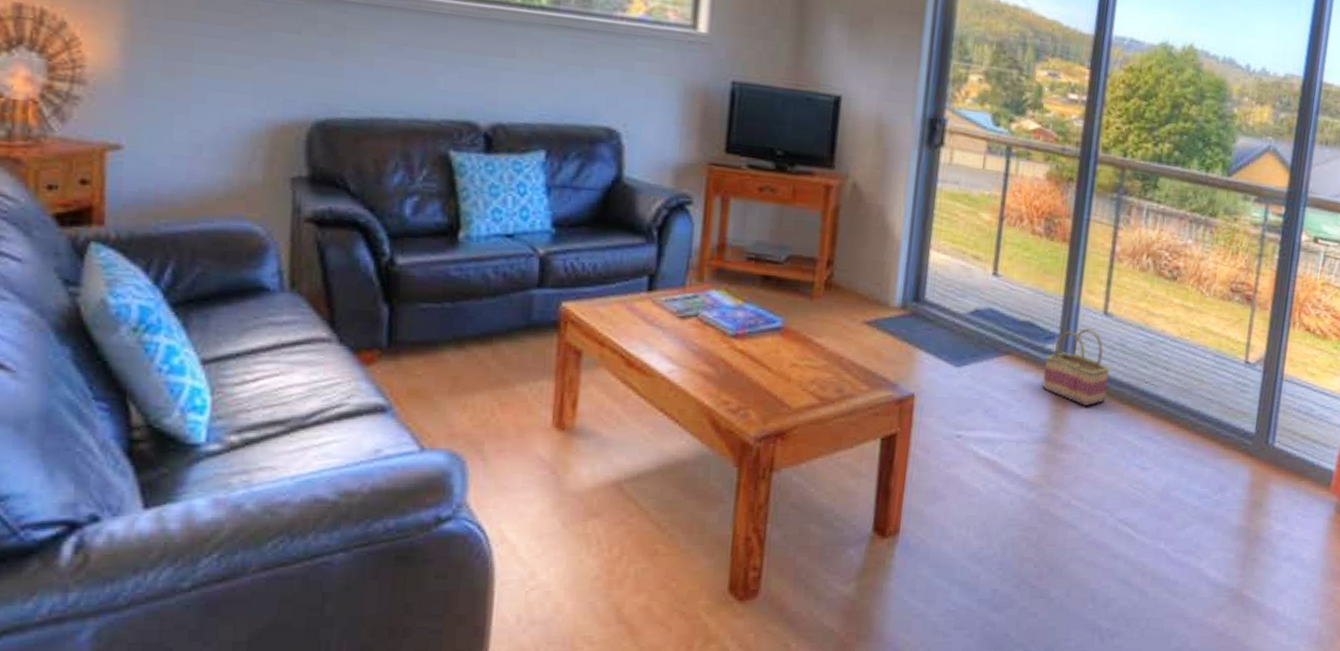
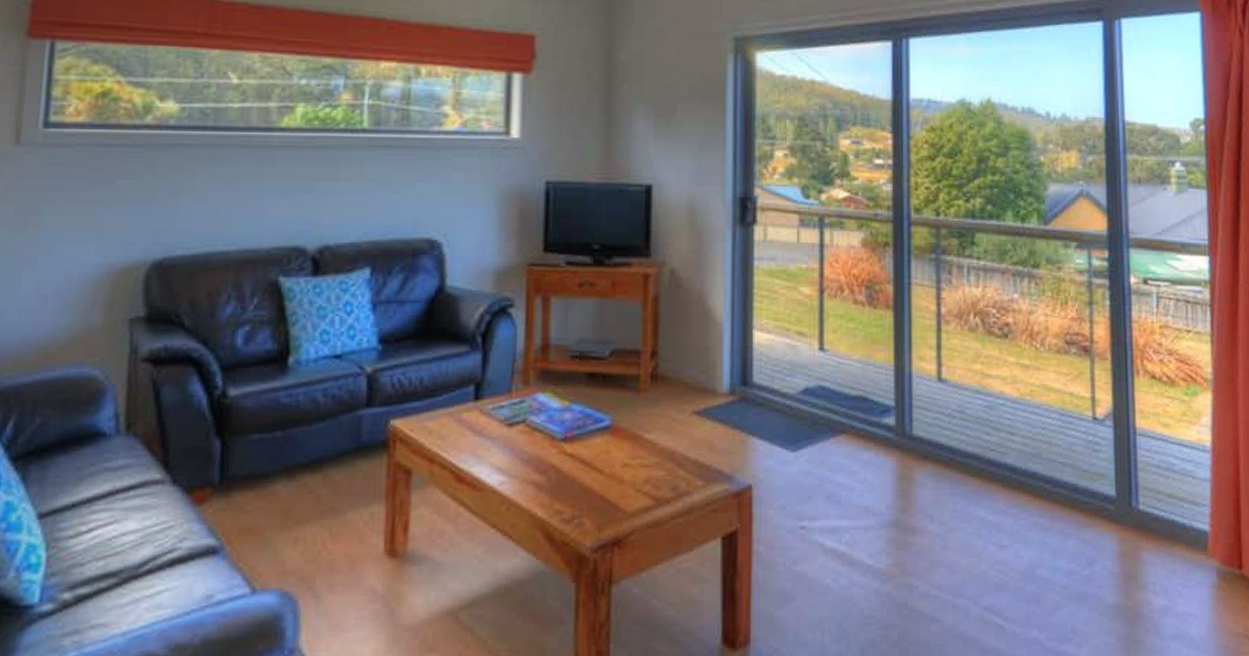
basket: present [1042,328,1111,407] -> none [883,397,953,483]

